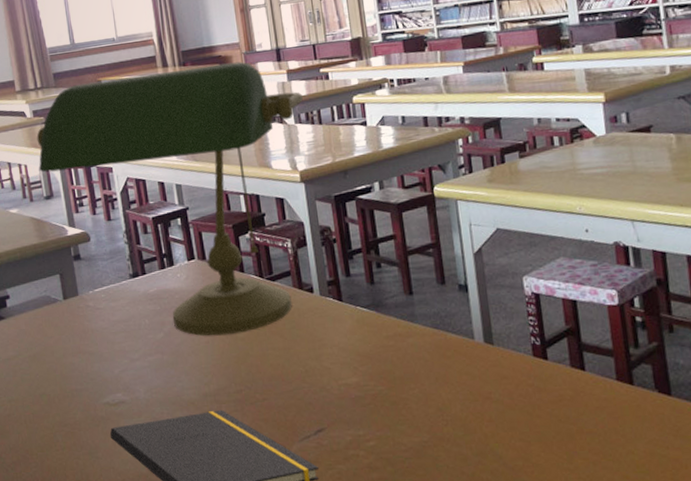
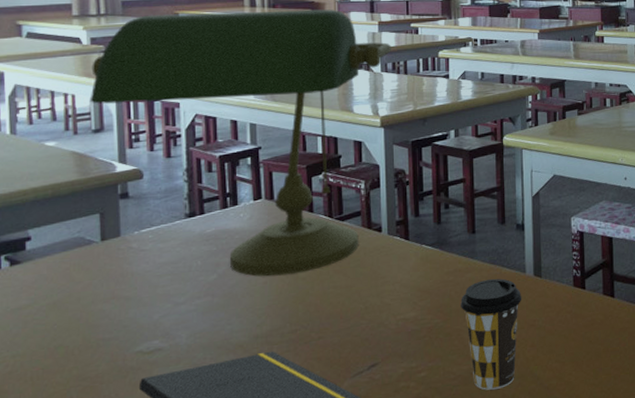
coffee cup: none [404,345,474,466] -> present [460,278,522,390]

